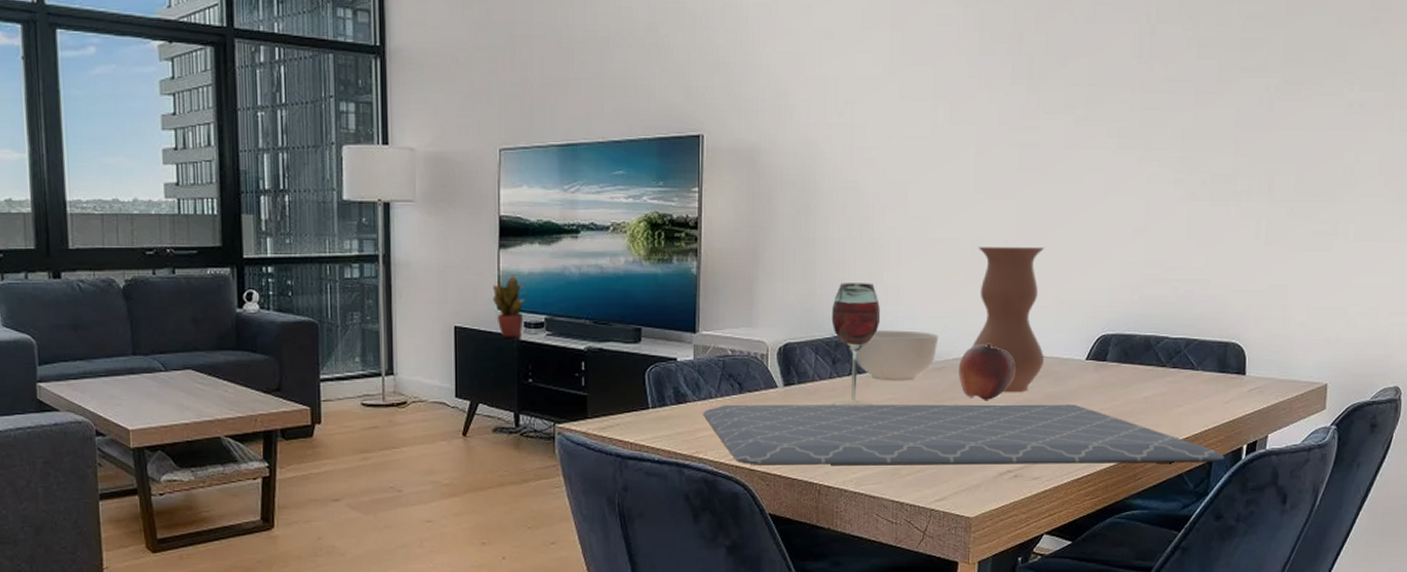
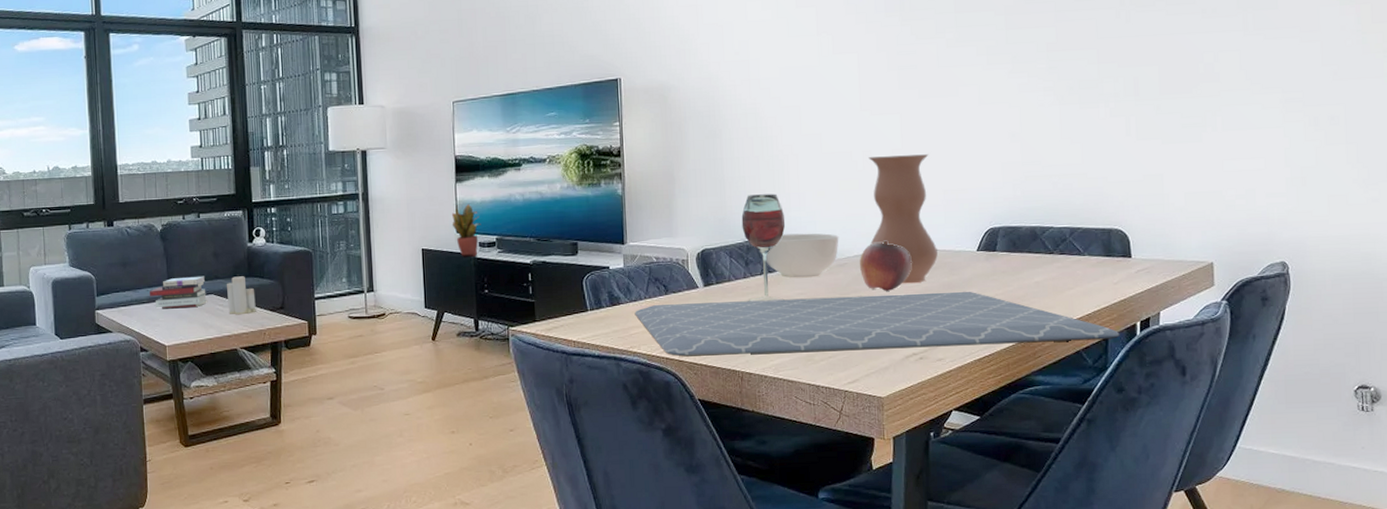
books: none [108,346,184,385] -> present [150,276,208,309]
candle: none [209,346,246,396] -> present [227,274,256,315]

